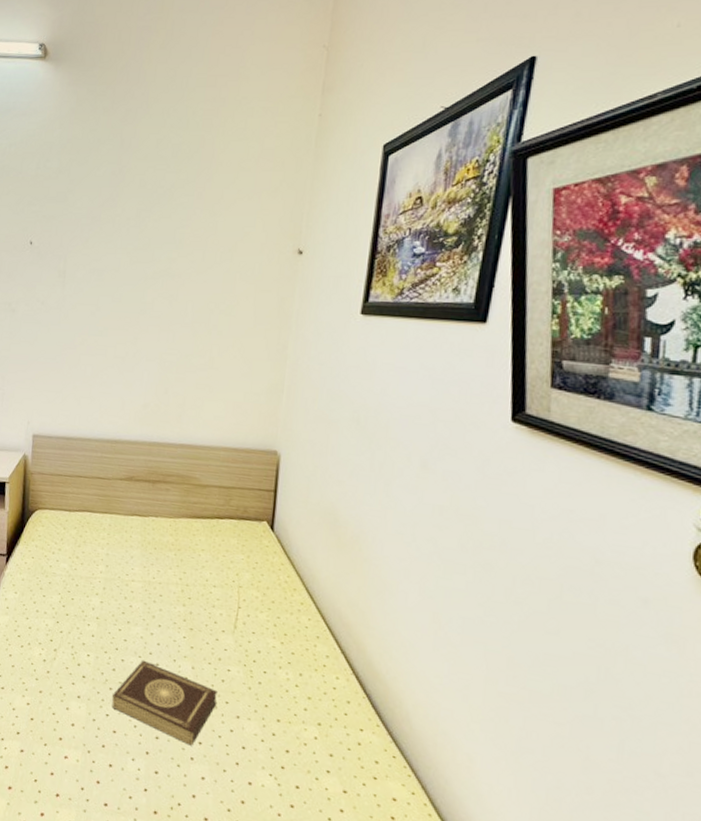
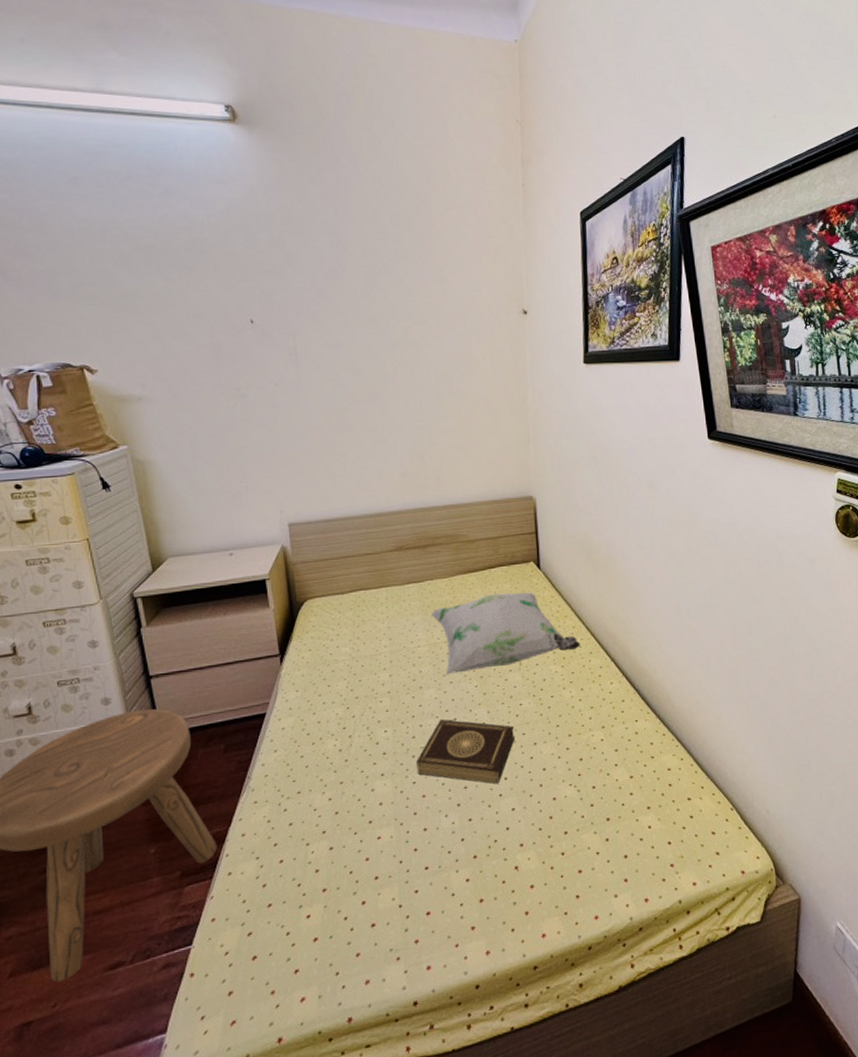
decorative pillow: none [151,545,308,630] -> present [431,592,581,675]

